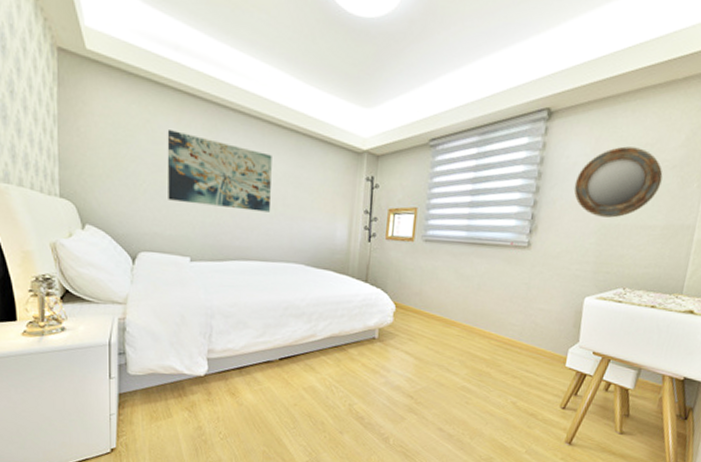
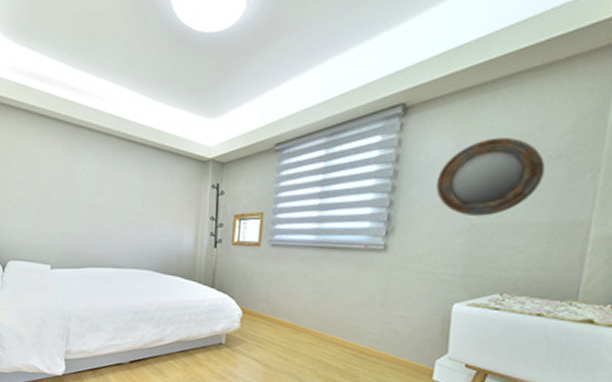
wall art: present [167,130,272,212] -> none [32,151,123,222]

